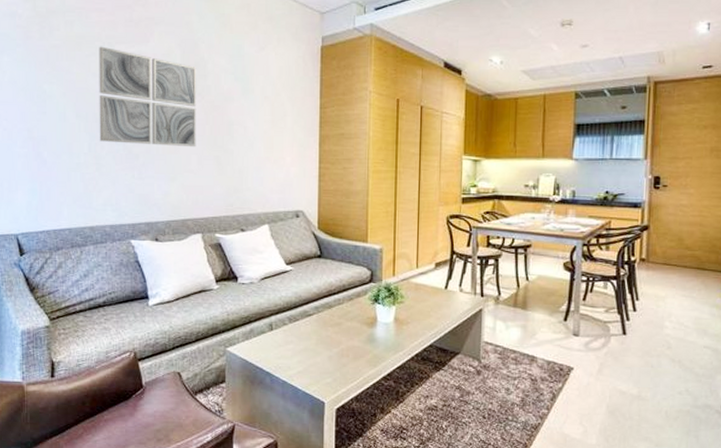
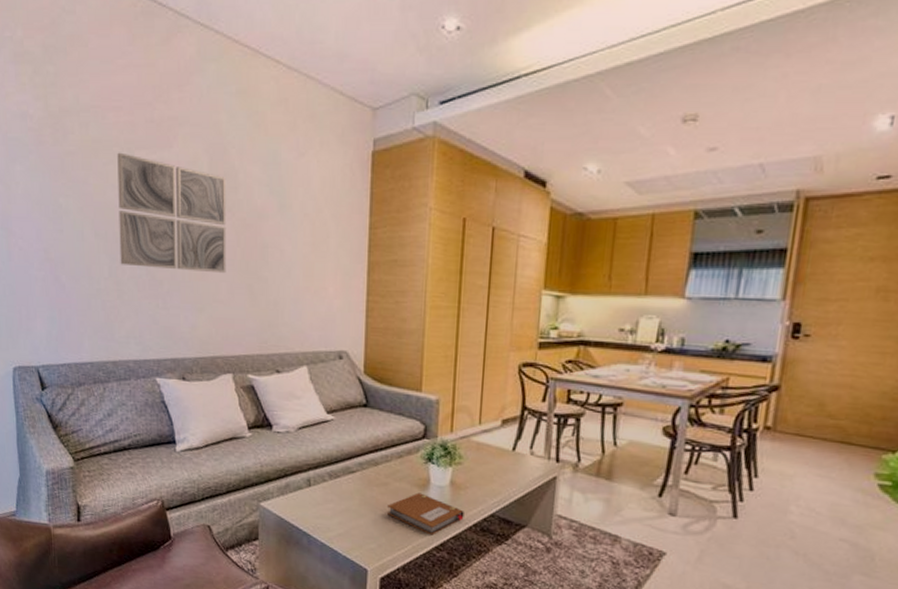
notebook: none [340,330,407,367] -> present [386,492,464,536]

